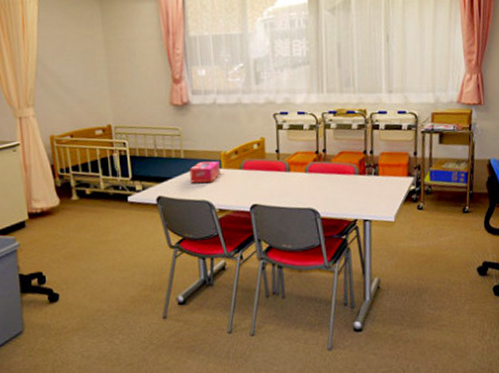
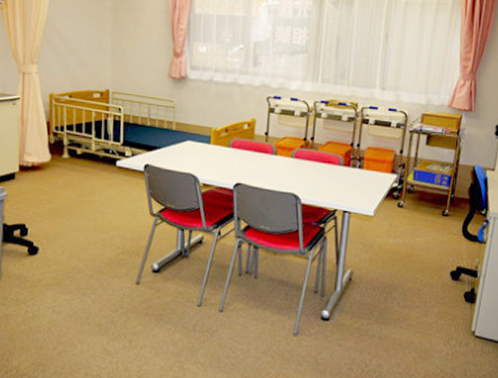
tissue box: present [189,161,220,183] -> none [179,135,209,157]

